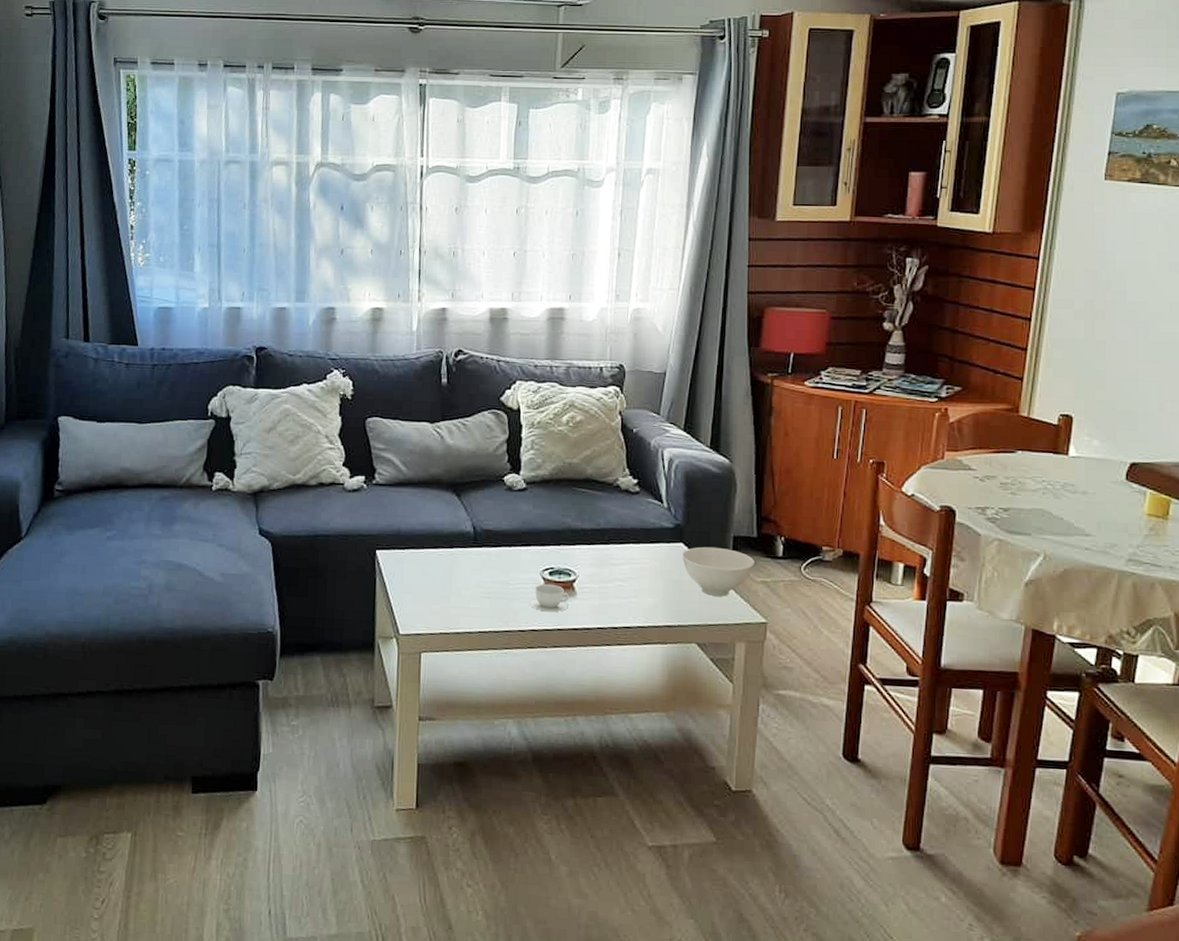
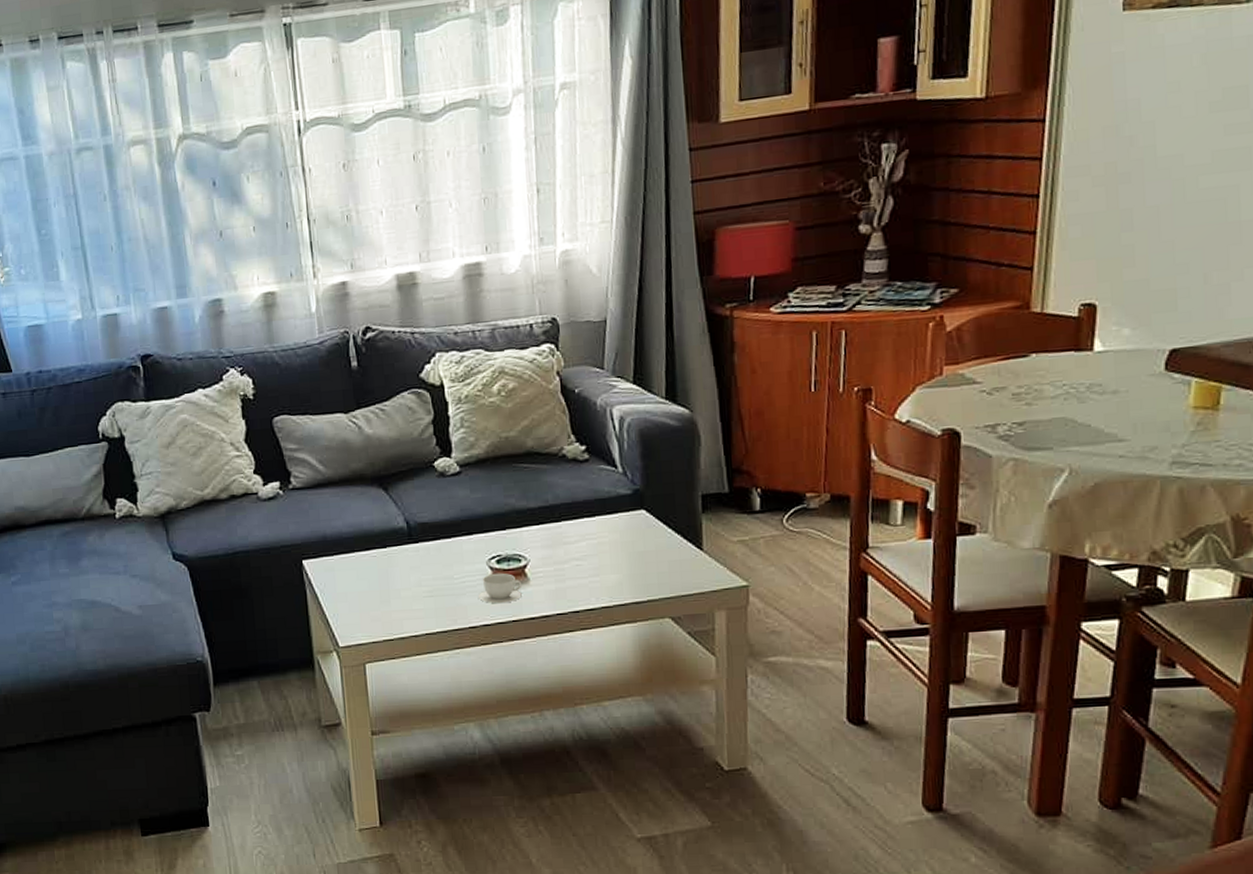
bowl: present [681,546,755,596] -> none [643,509,730,564]

